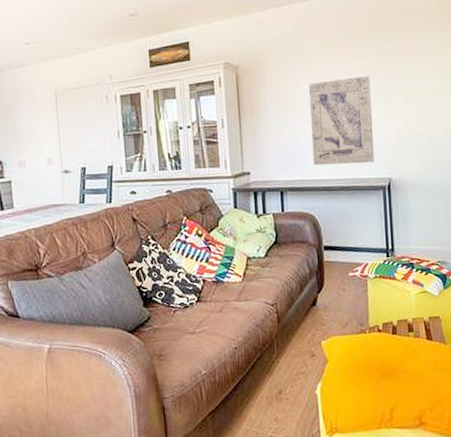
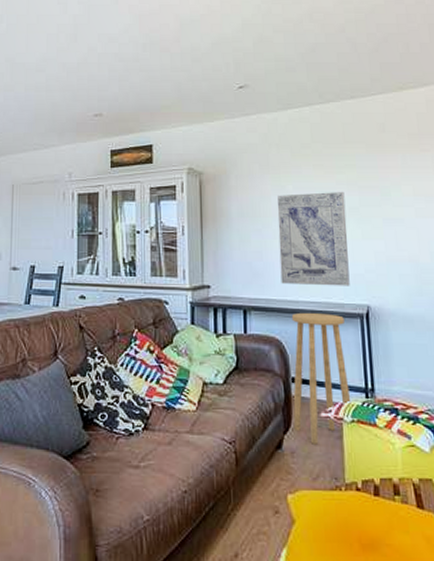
stool: none [323,188,375,299] -> present [291,313,352,444]

